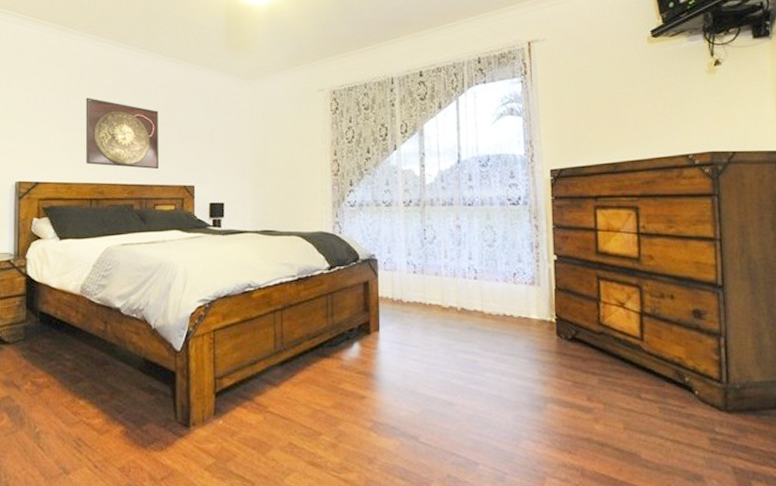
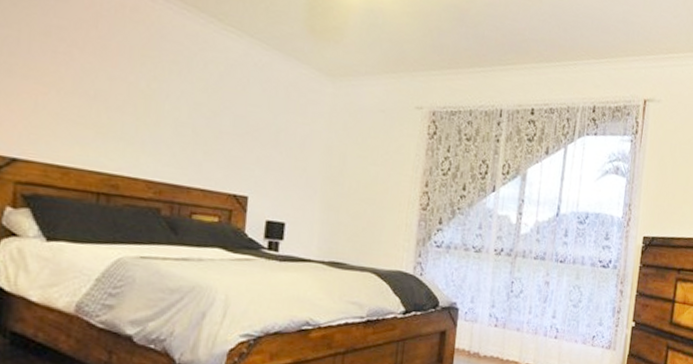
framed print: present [85,97,159,170] -> none [94,54,206,169]

